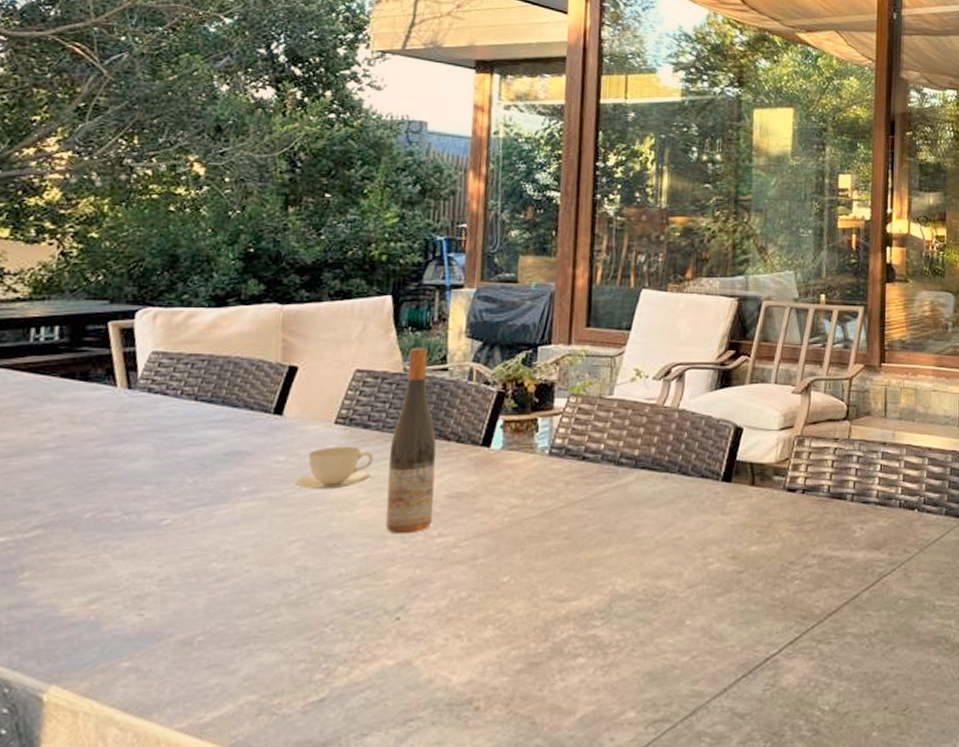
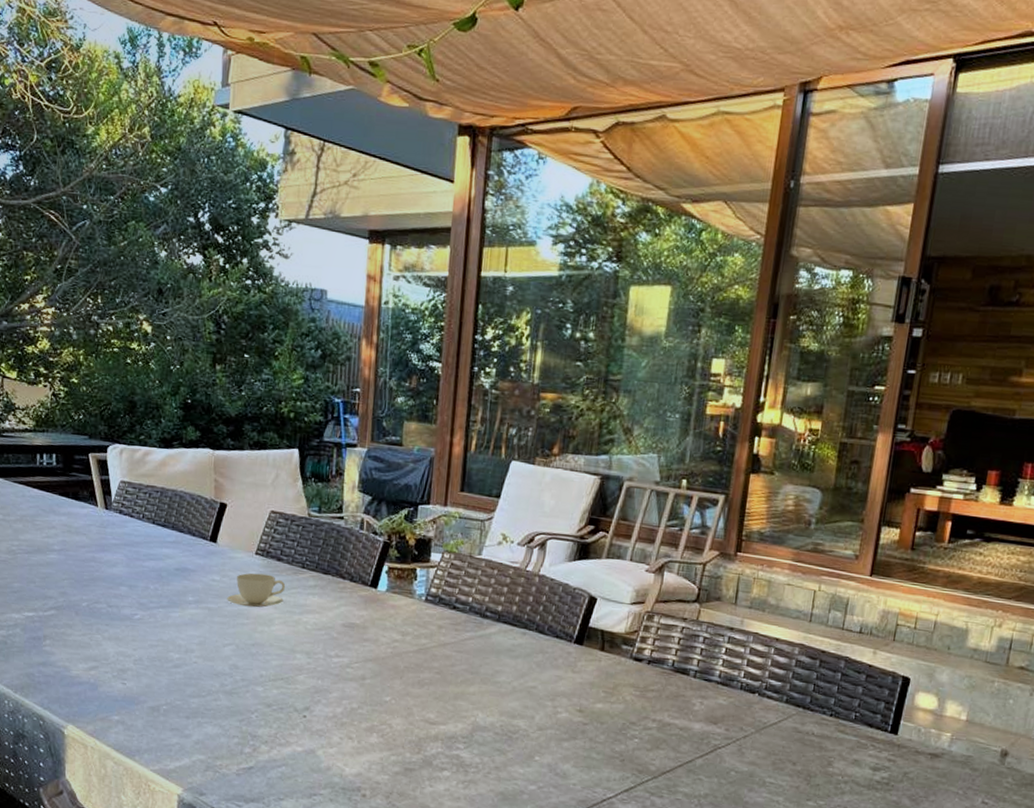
wine bottle: present [385,347,437,534] -> none [295,496,334,651]

